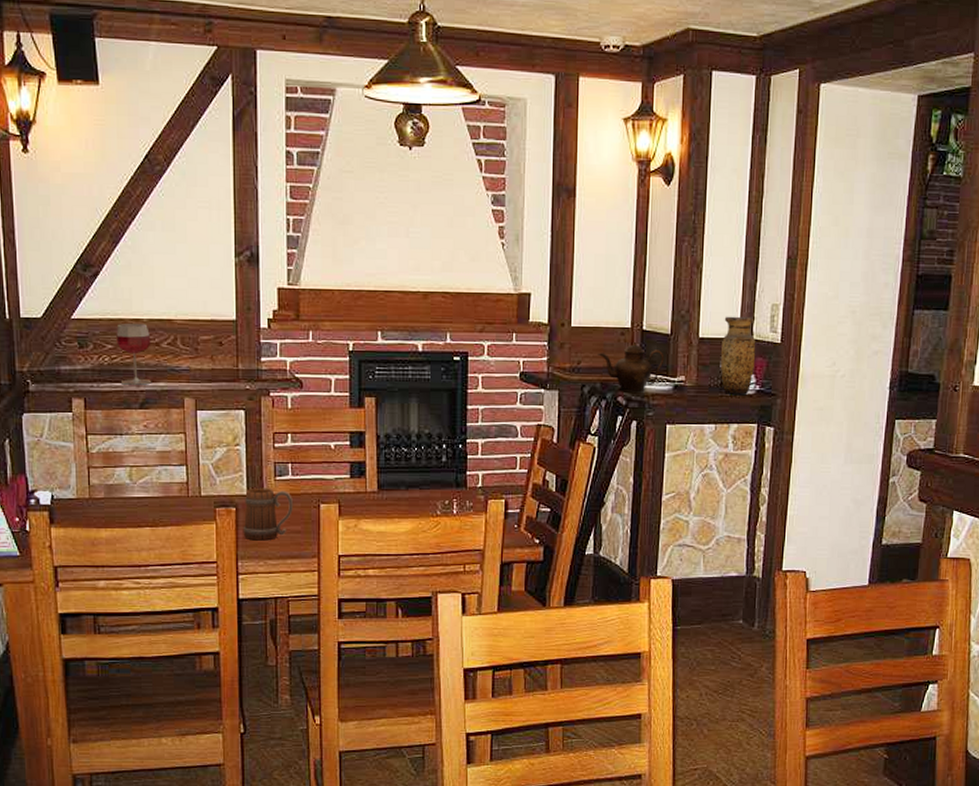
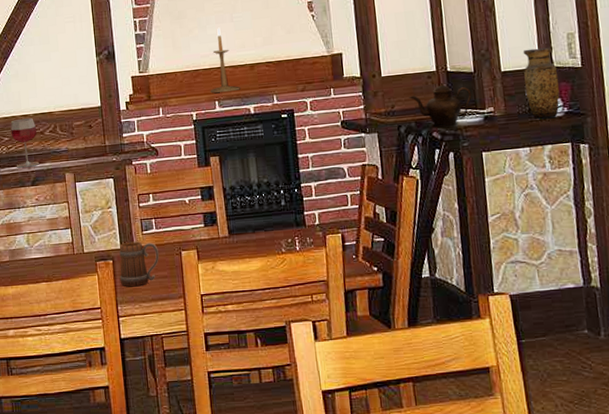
candlestick: none [373,243,409,323] -> present [210,28,240,94]

